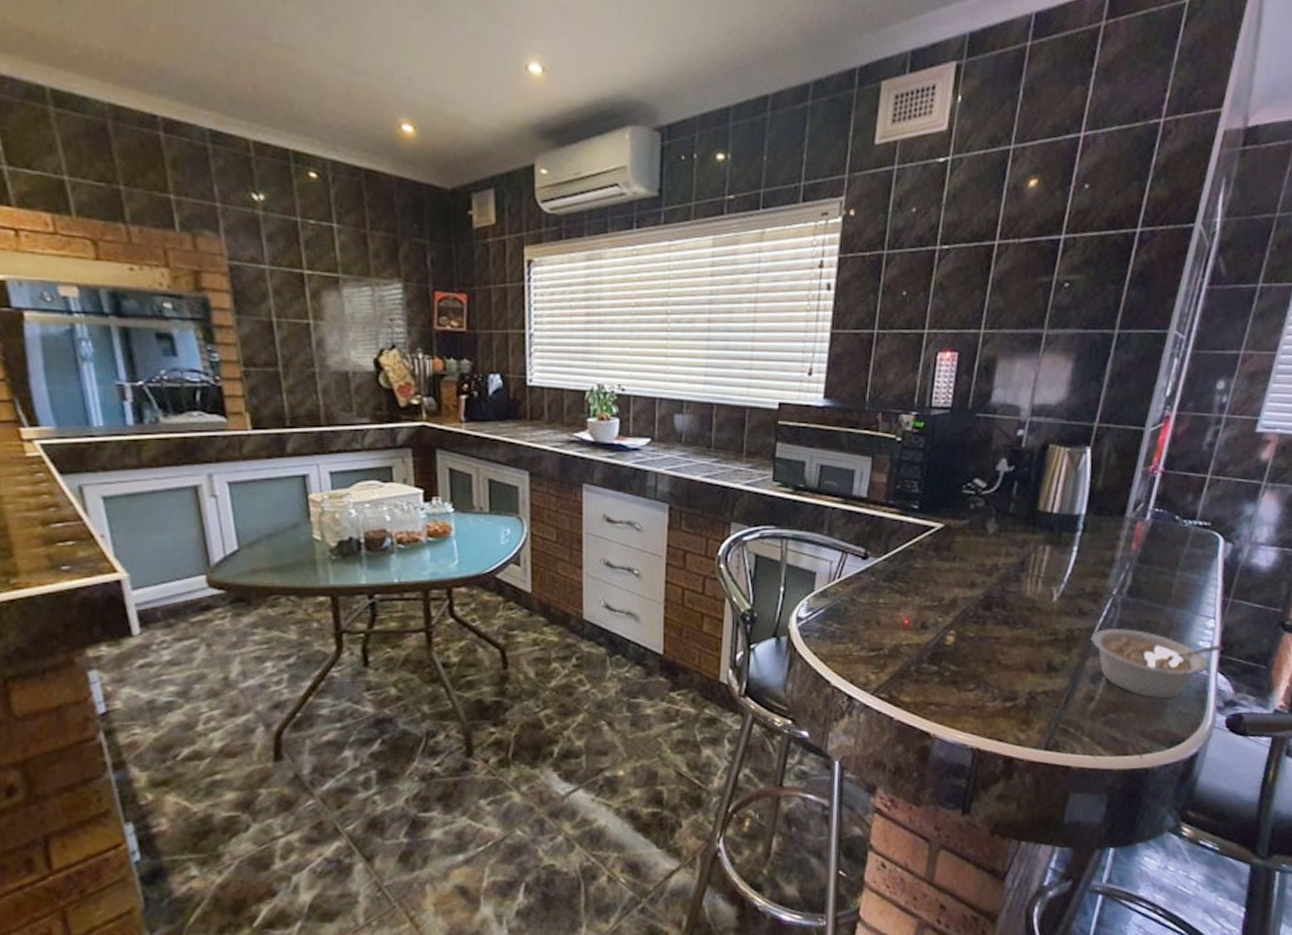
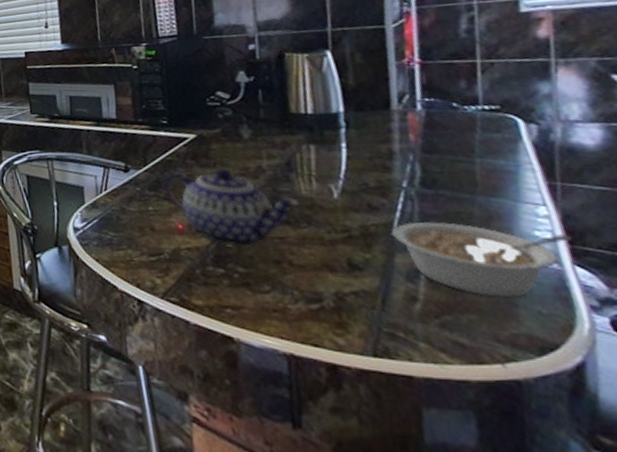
teapot: none [898,563,1024,646] -> present [163,168,303,247]

